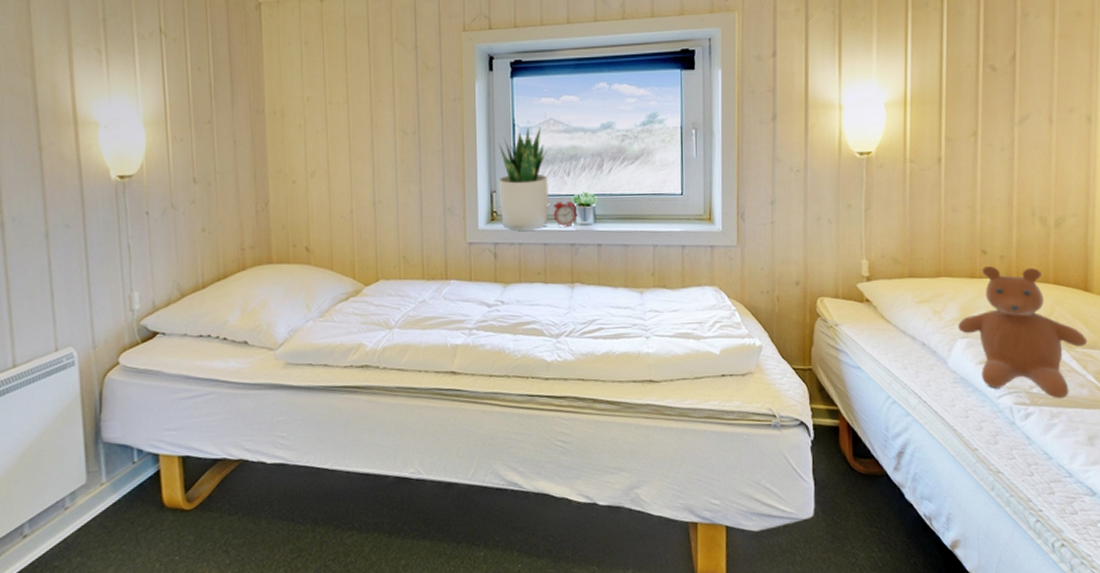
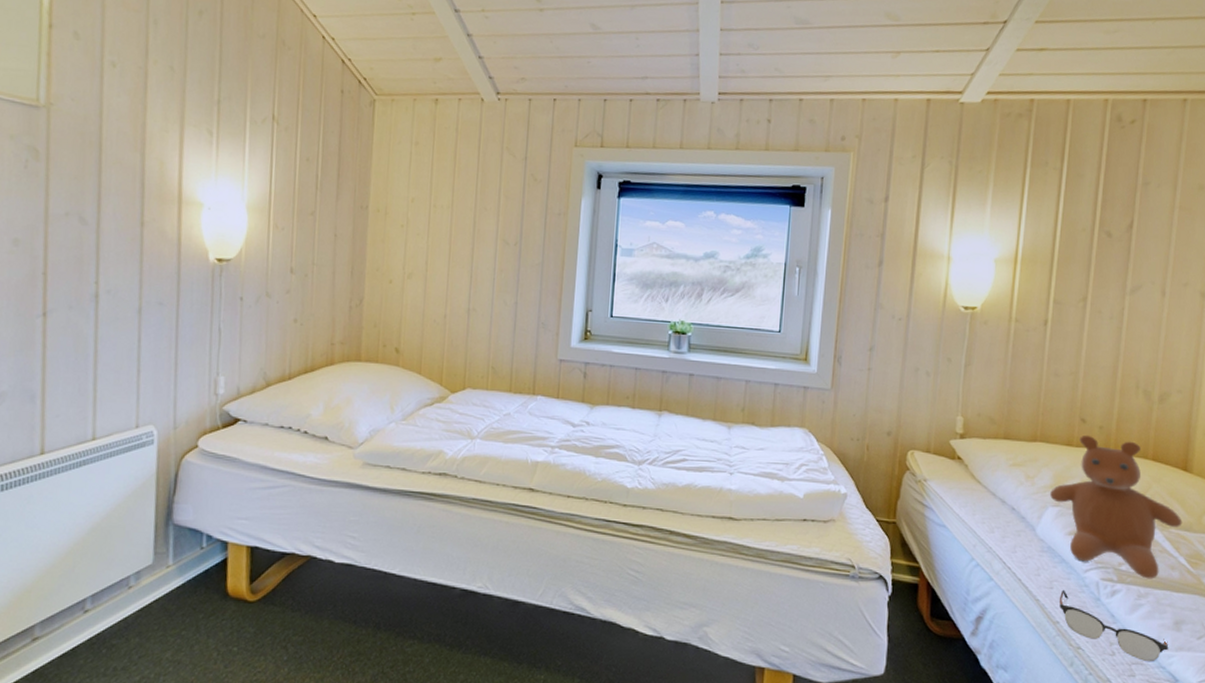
planter: present [497,128,549,231] -> none [594,250,648,354]
alarm clock: present [553,197,576,227] -> none [647,323,671,353]
eyeglasses: none [976,417,1084,479] -> present [1059,589,1168,662]

